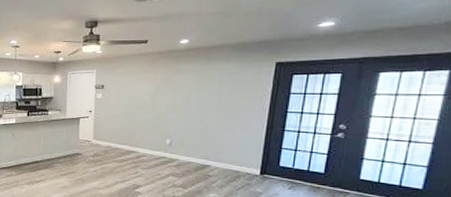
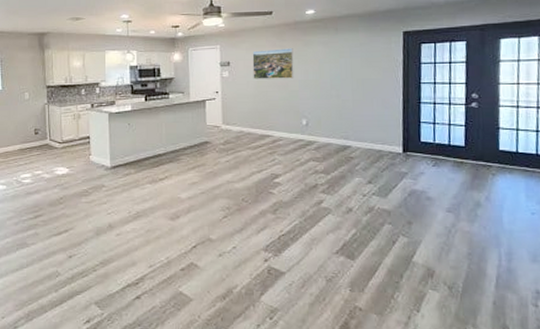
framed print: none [124,75,164,102] -> present [252,48,294,79]

